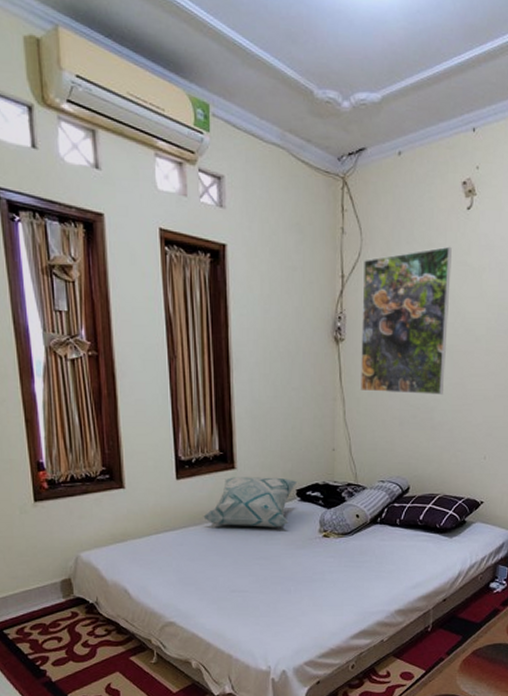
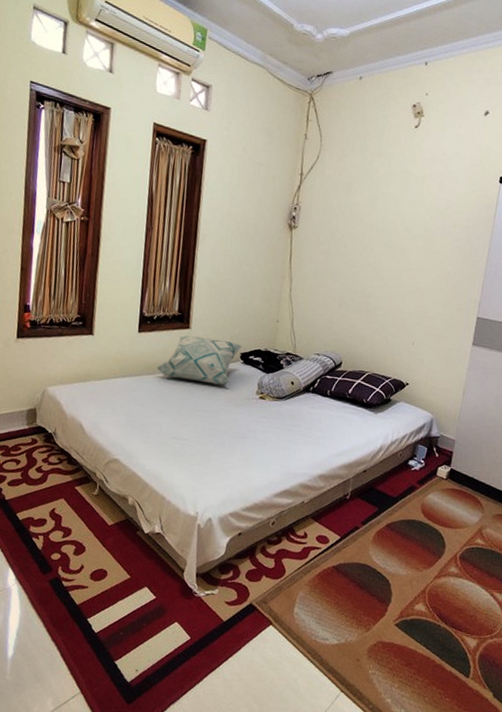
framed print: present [361,246,452,395] -> none [307,156,399,283]

